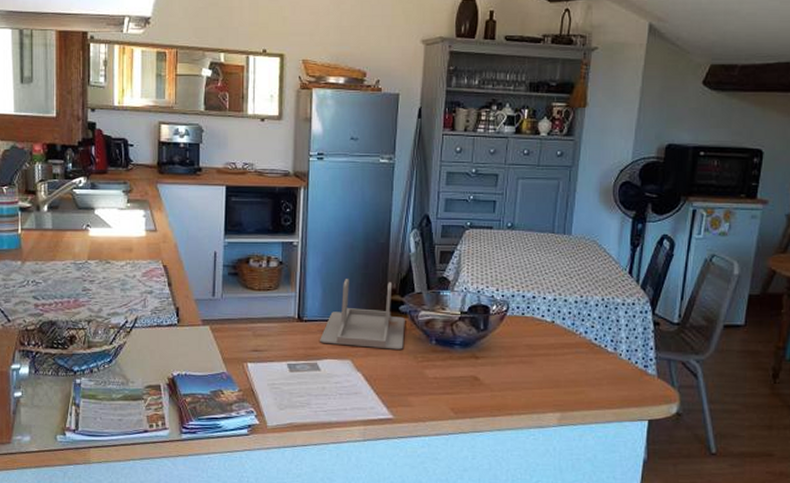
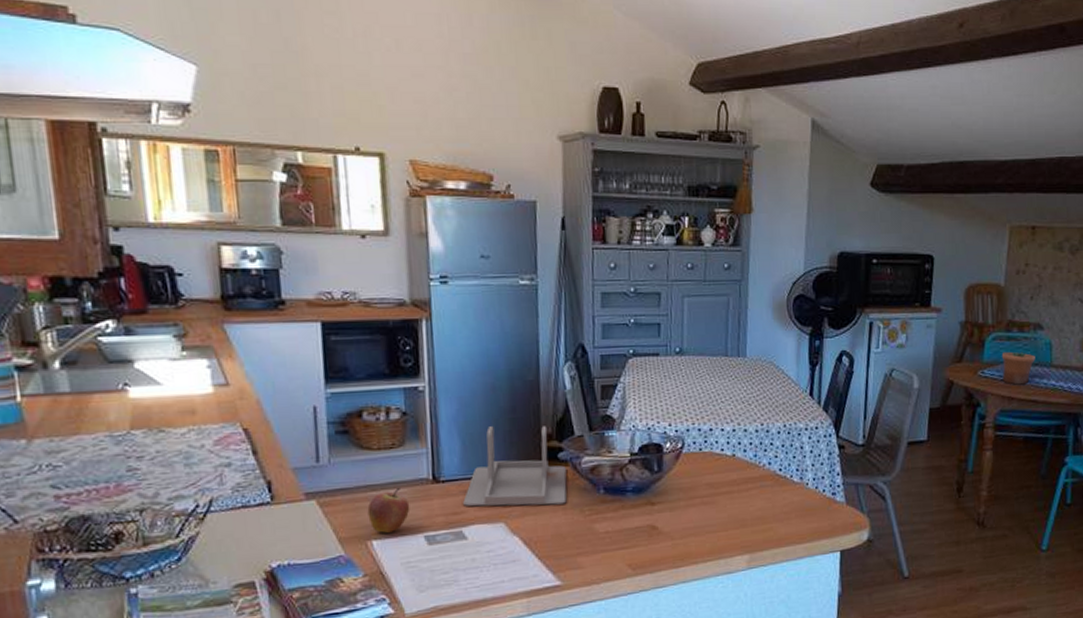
fruit: none [246,322,279,358] -> present [367,487,410,533]

